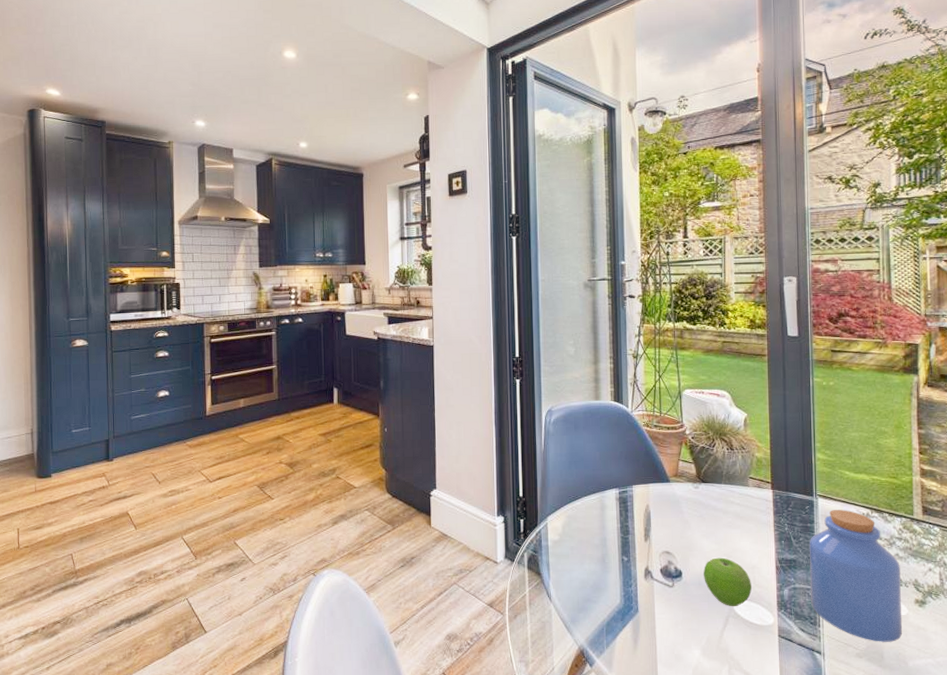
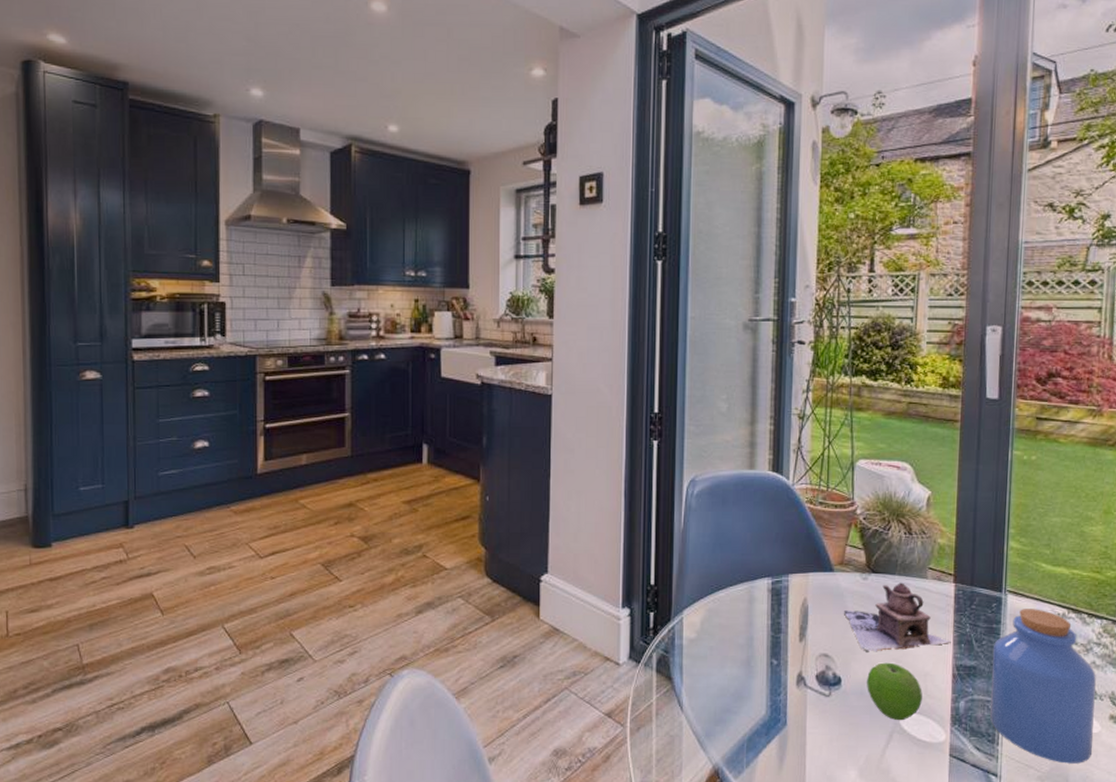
teapot: none [681,490,773,549] -> present [844,582,951,652]

